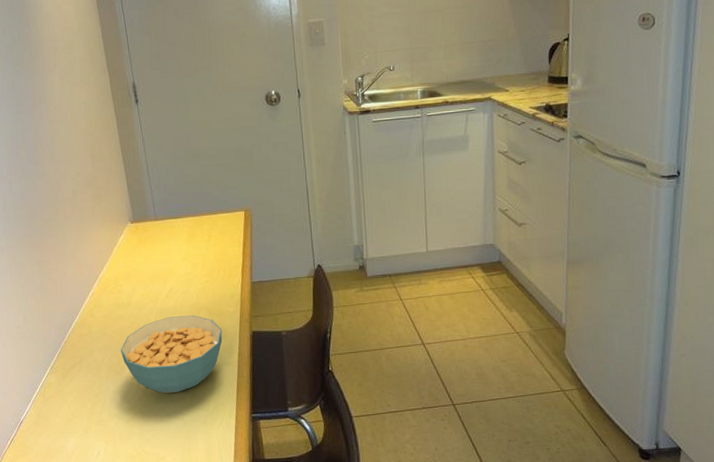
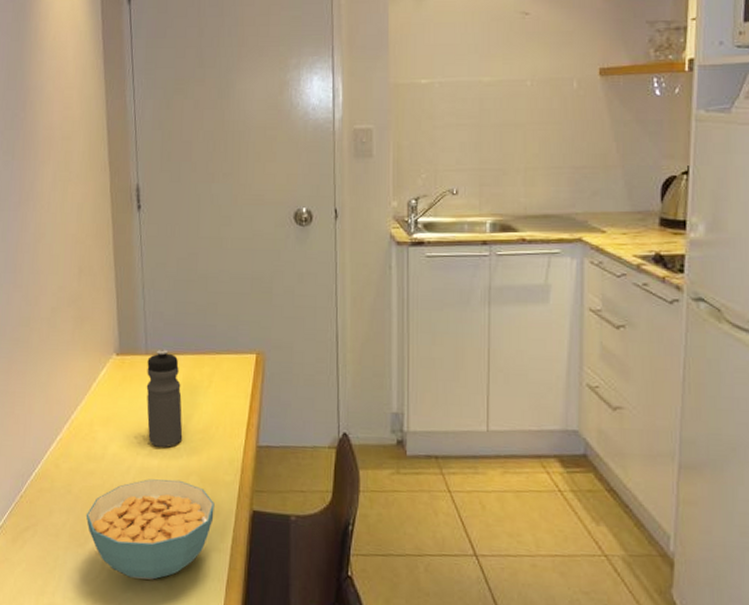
water bottle: none [157,214,192,291] -> present [146,349,183,447]

